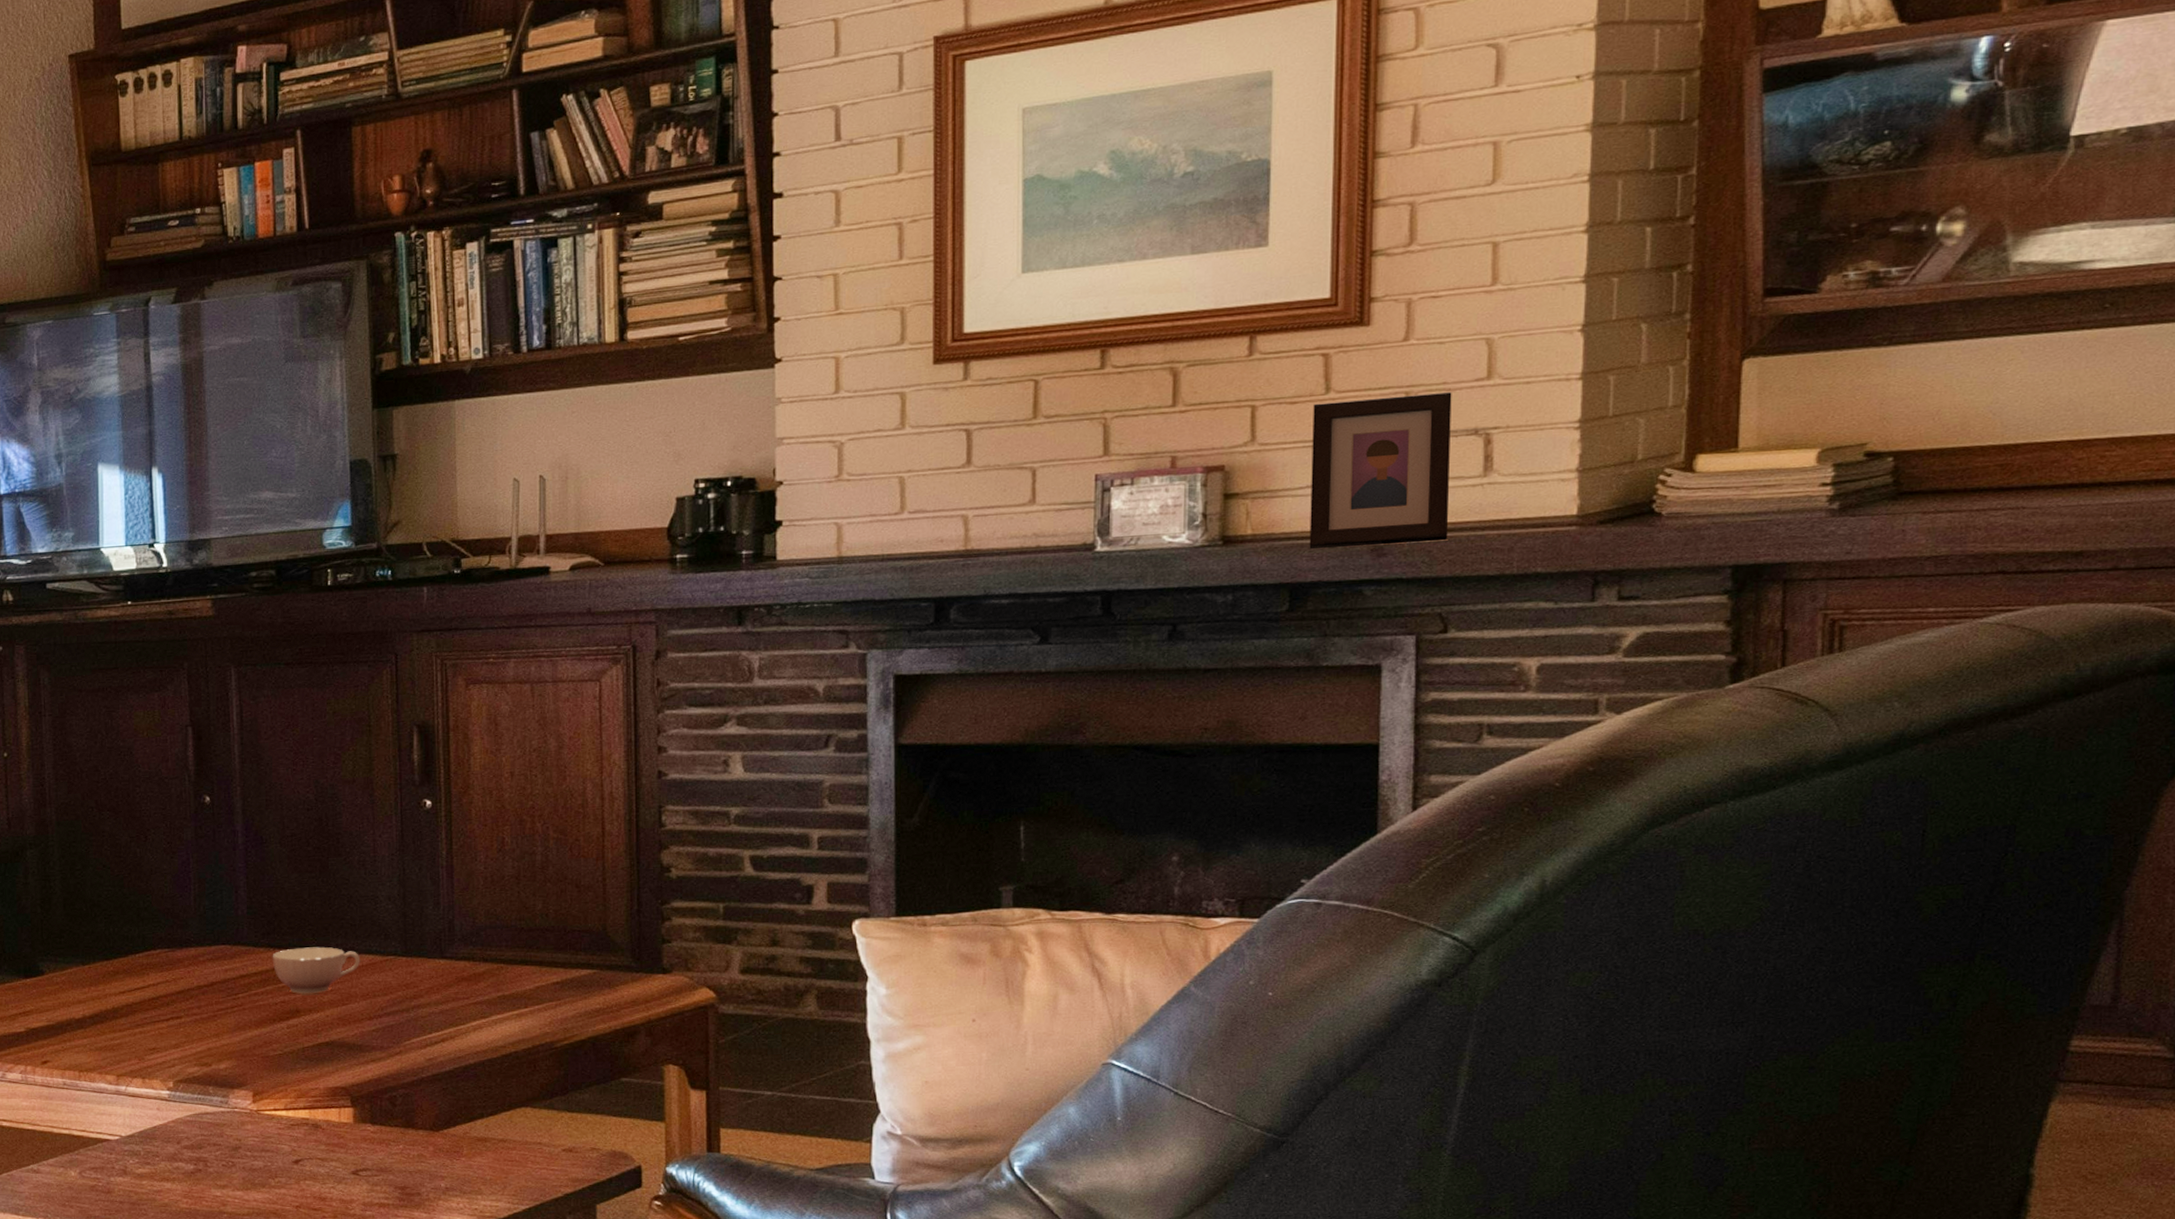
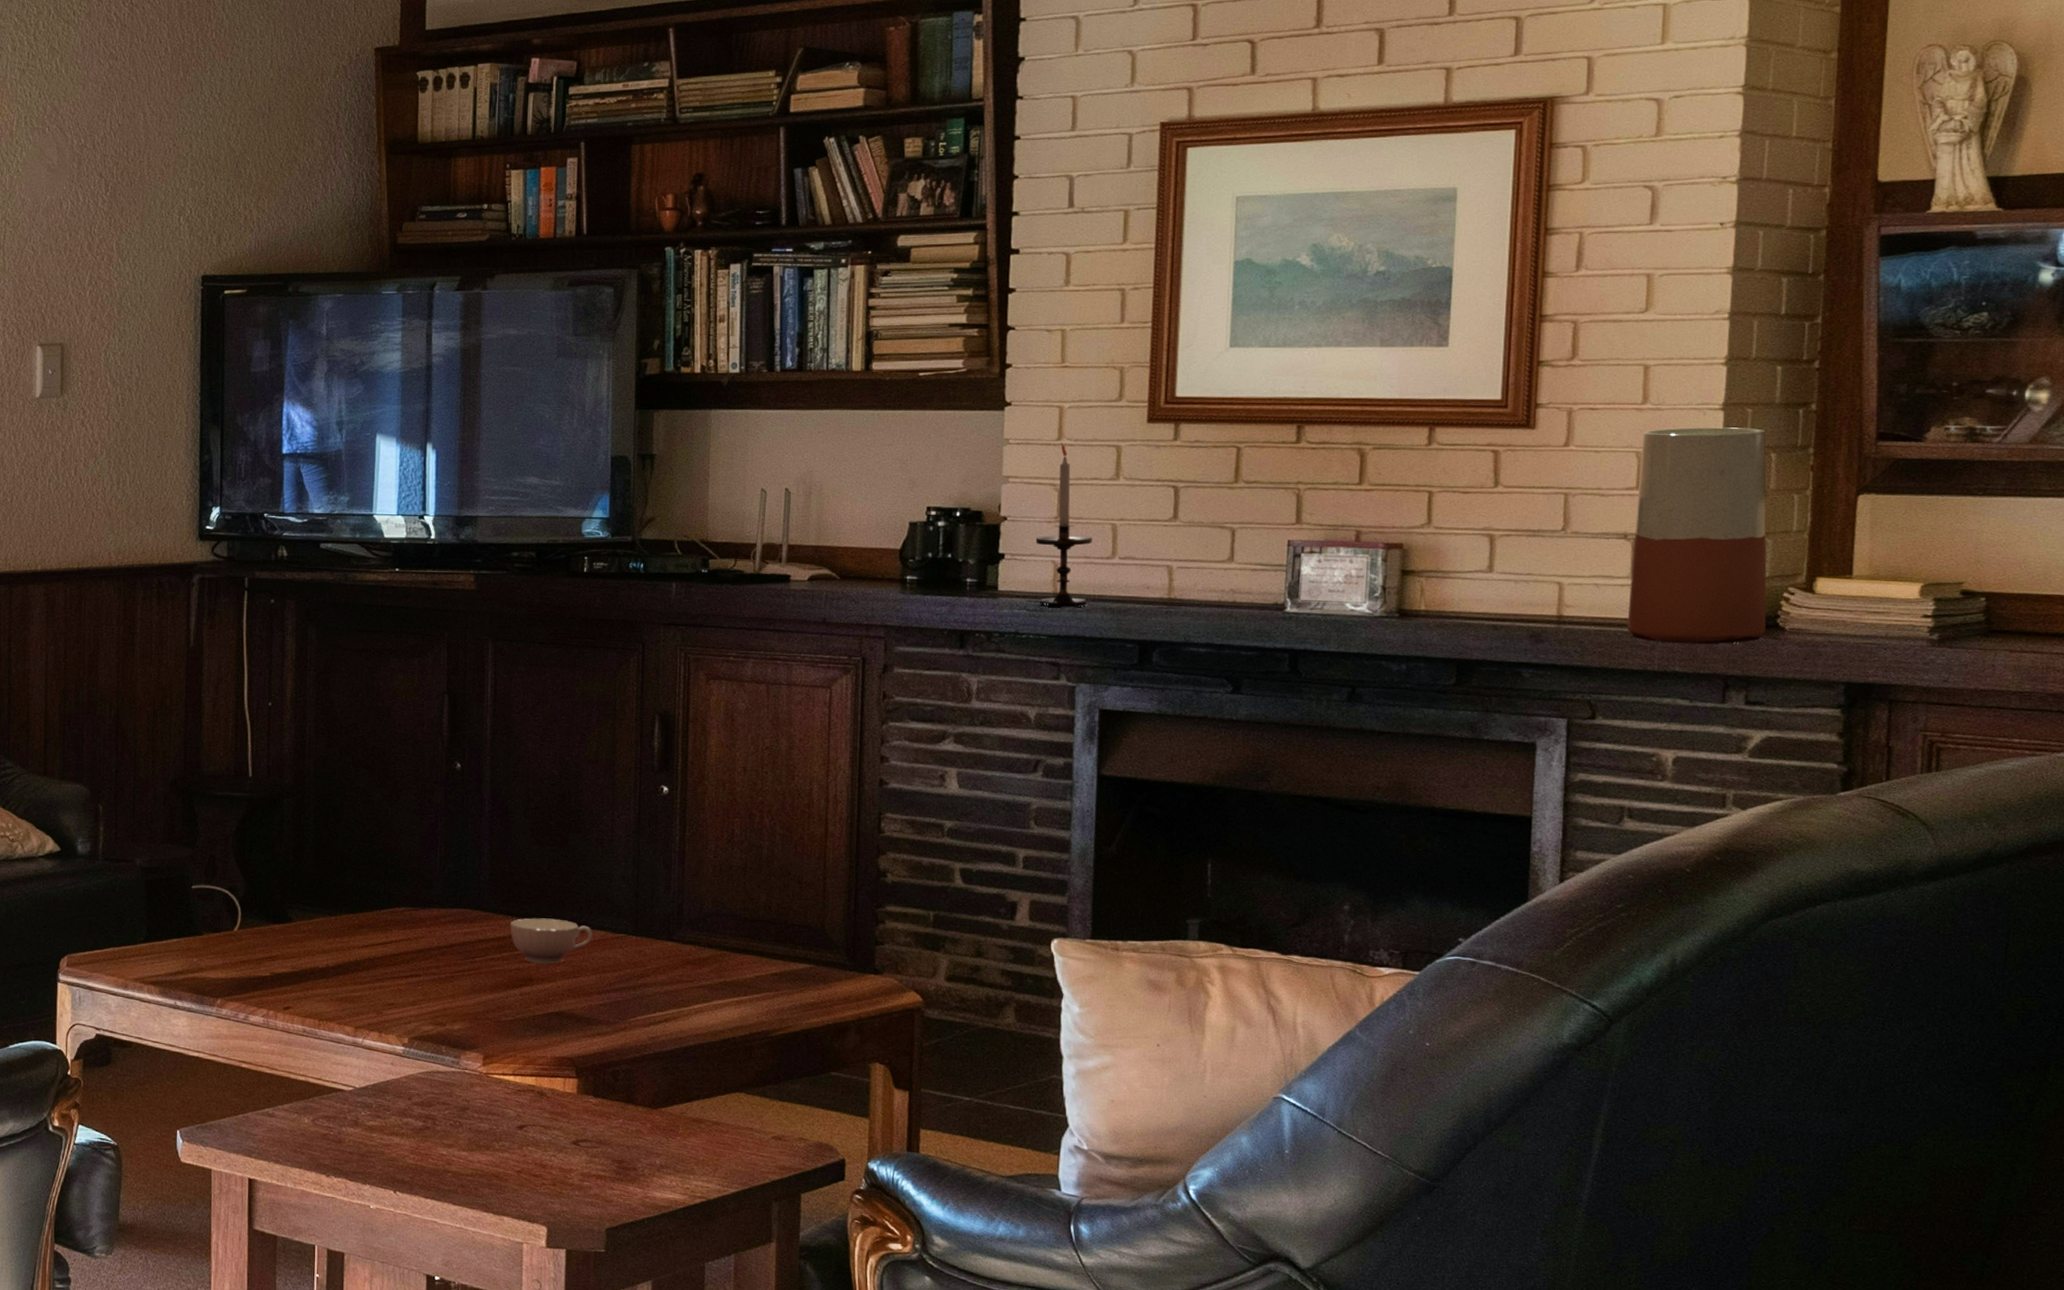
candlestick: none [815,396,878,572] -> present [1035,443,1092,608]
picture frame: present [1309,392,1452,550] -> none [1475,495,1605,634]
vase: none [1480,298,1640,543] -> present [1626,427,1767,644]

